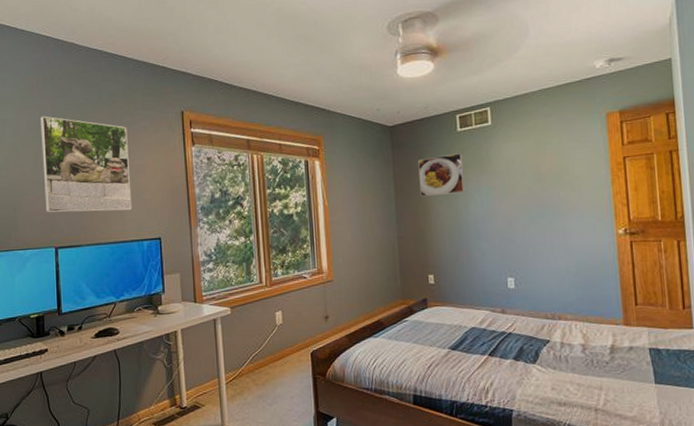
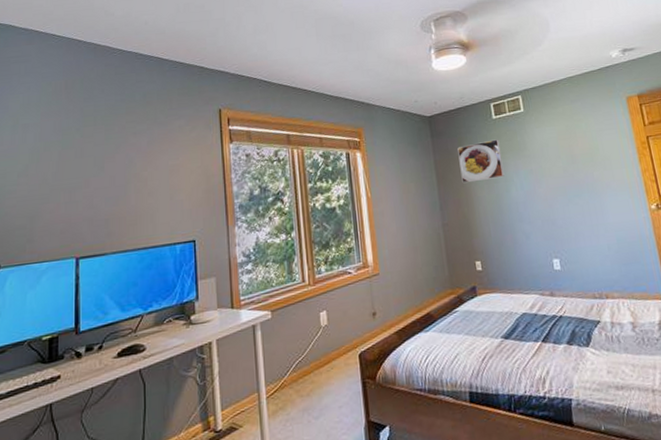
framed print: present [40,116,132,213] -> none [67,119,165,220]

